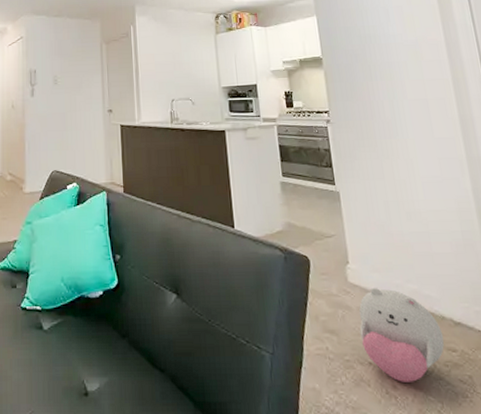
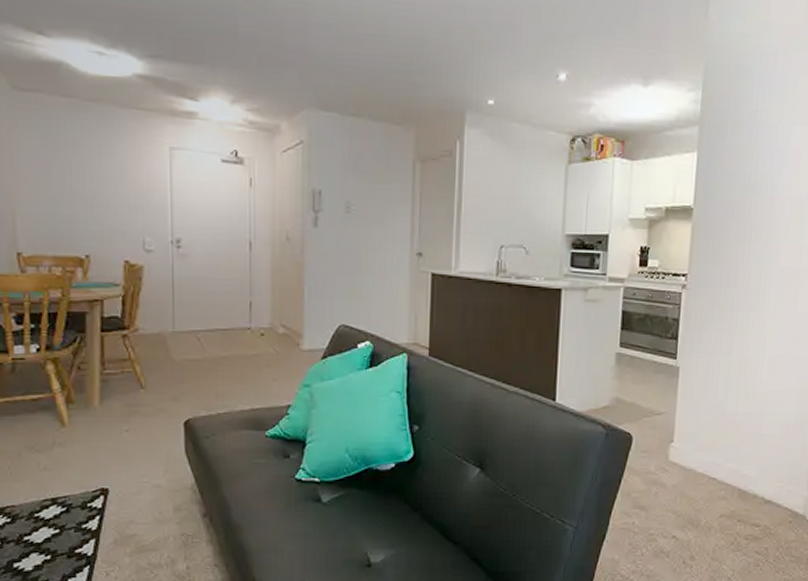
plush toy: present [359,287,444,382] -> none [669,466,751,554]

